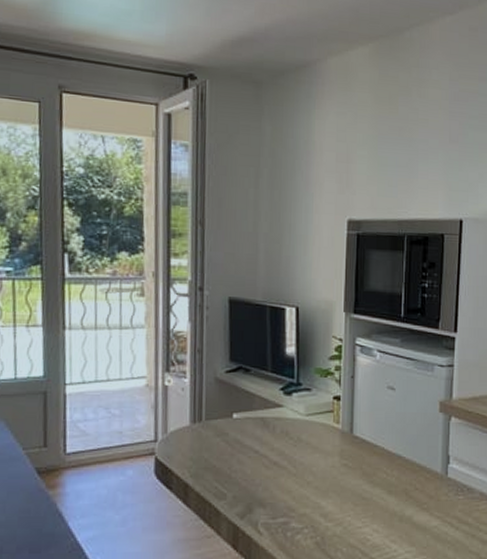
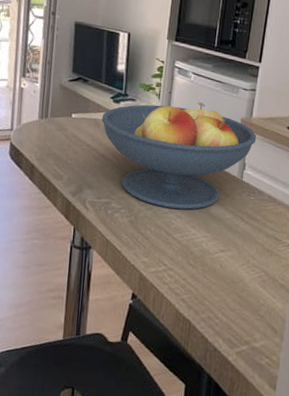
fruit bowl: none [271,386,460,521] -> present [101,102,257,210]

